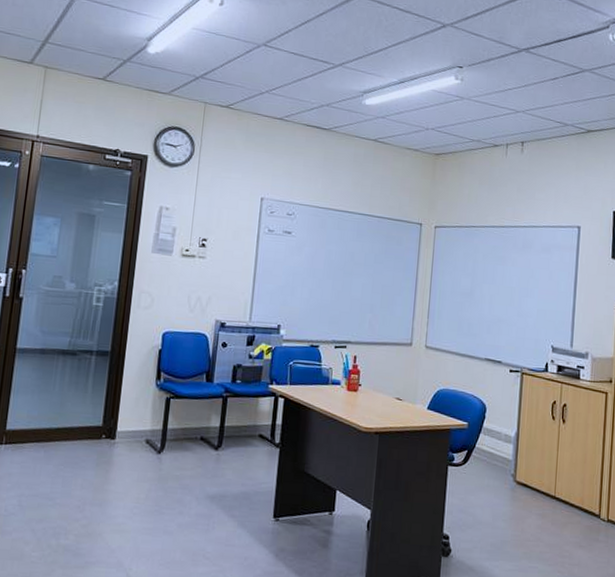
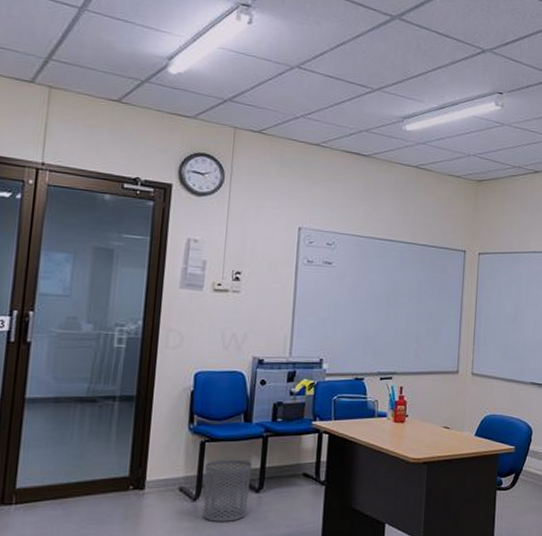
waste bin: none [166,415,212,476] -> present [202,459,252,522]

